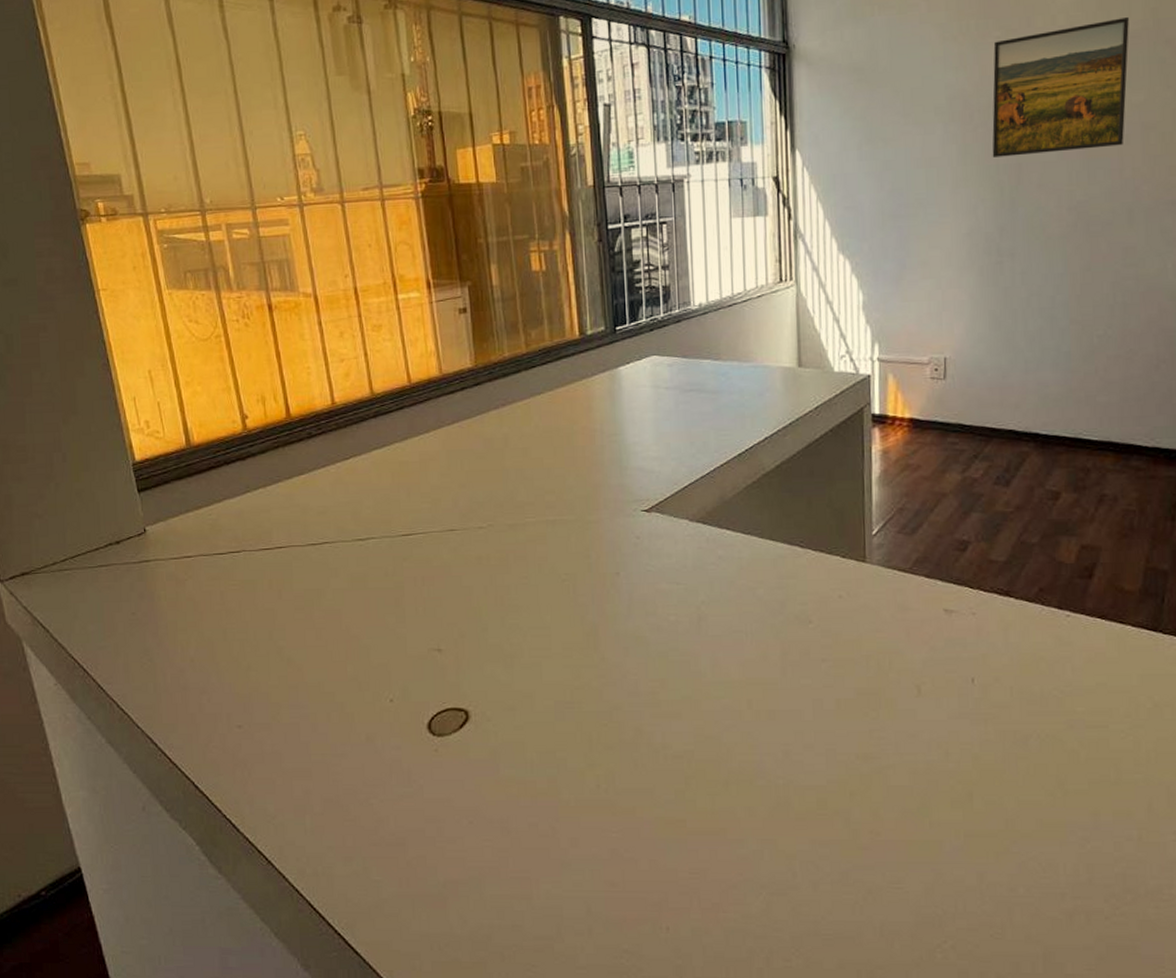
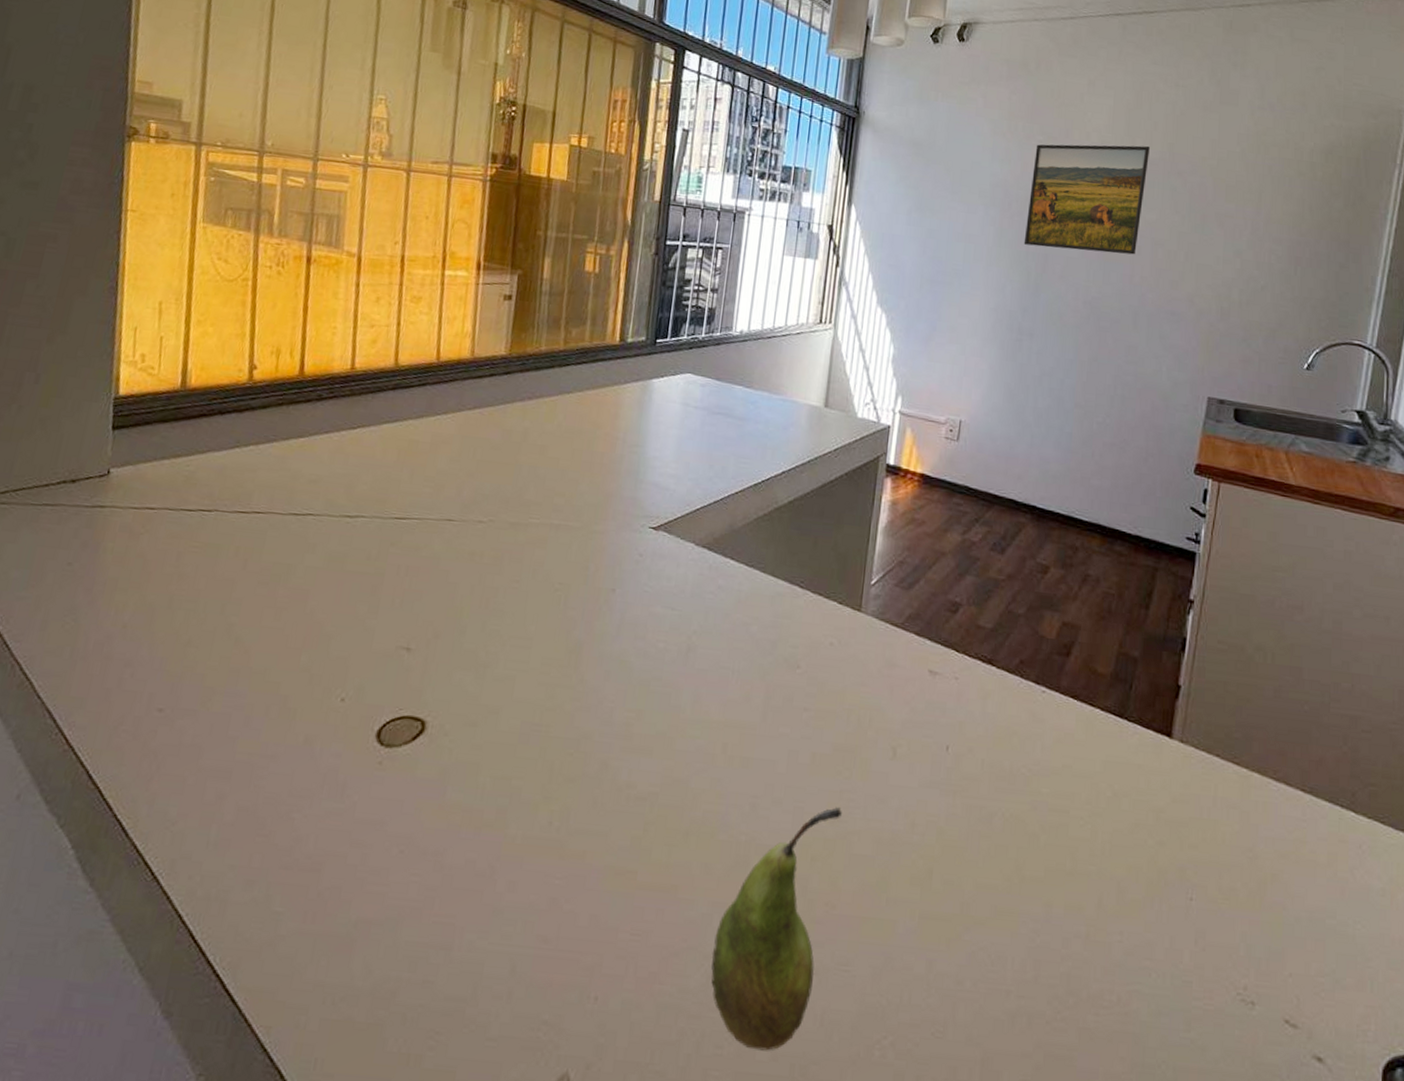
fruit: none [767,746,874,961] -> present [711,807,842,1051]

